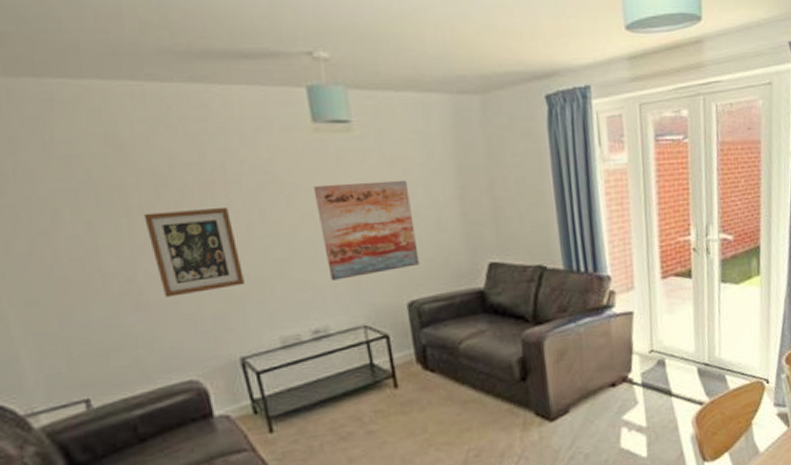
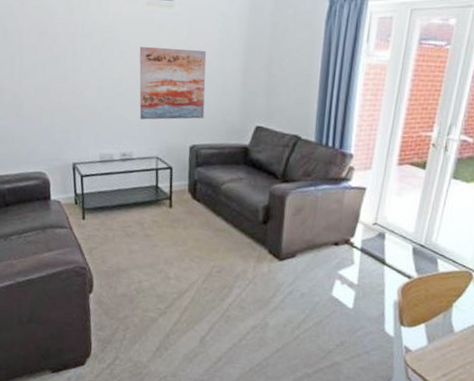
wall art: present [144,208,246,298] -> none [29,51,84,113]

